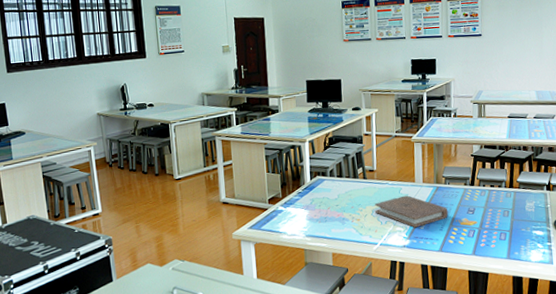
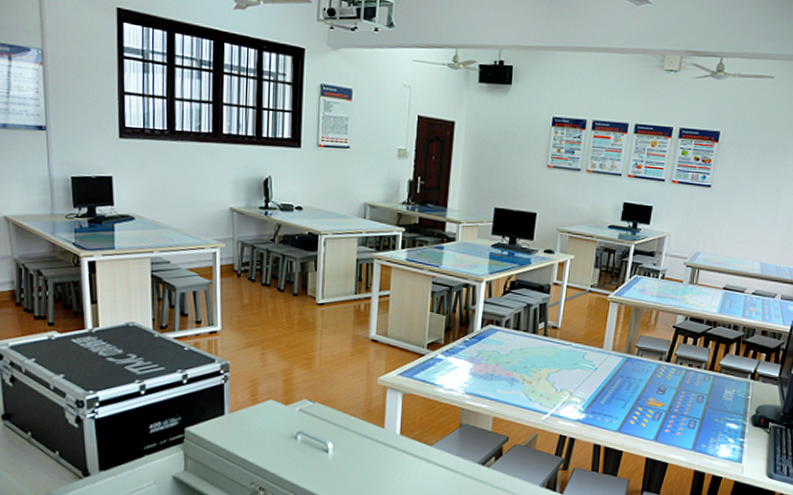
book: present [374,195,449,227] -> none [550,362,636,401]

